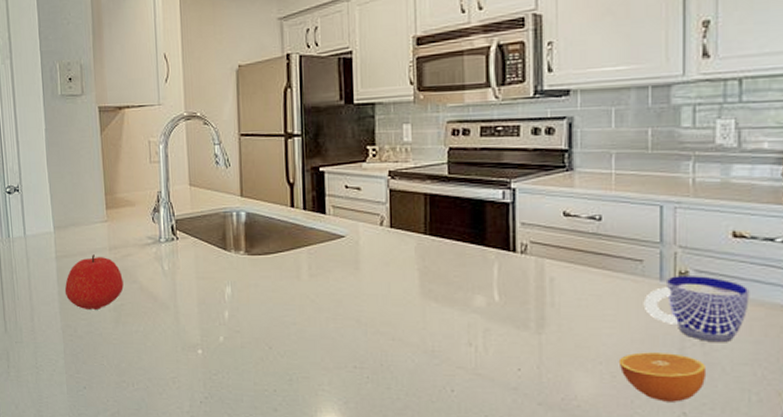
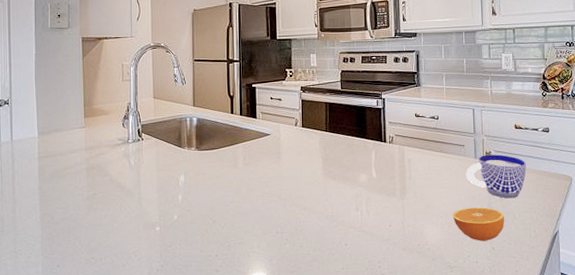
apple: present [64,254,124,310] -> none [45,154,96,200]

